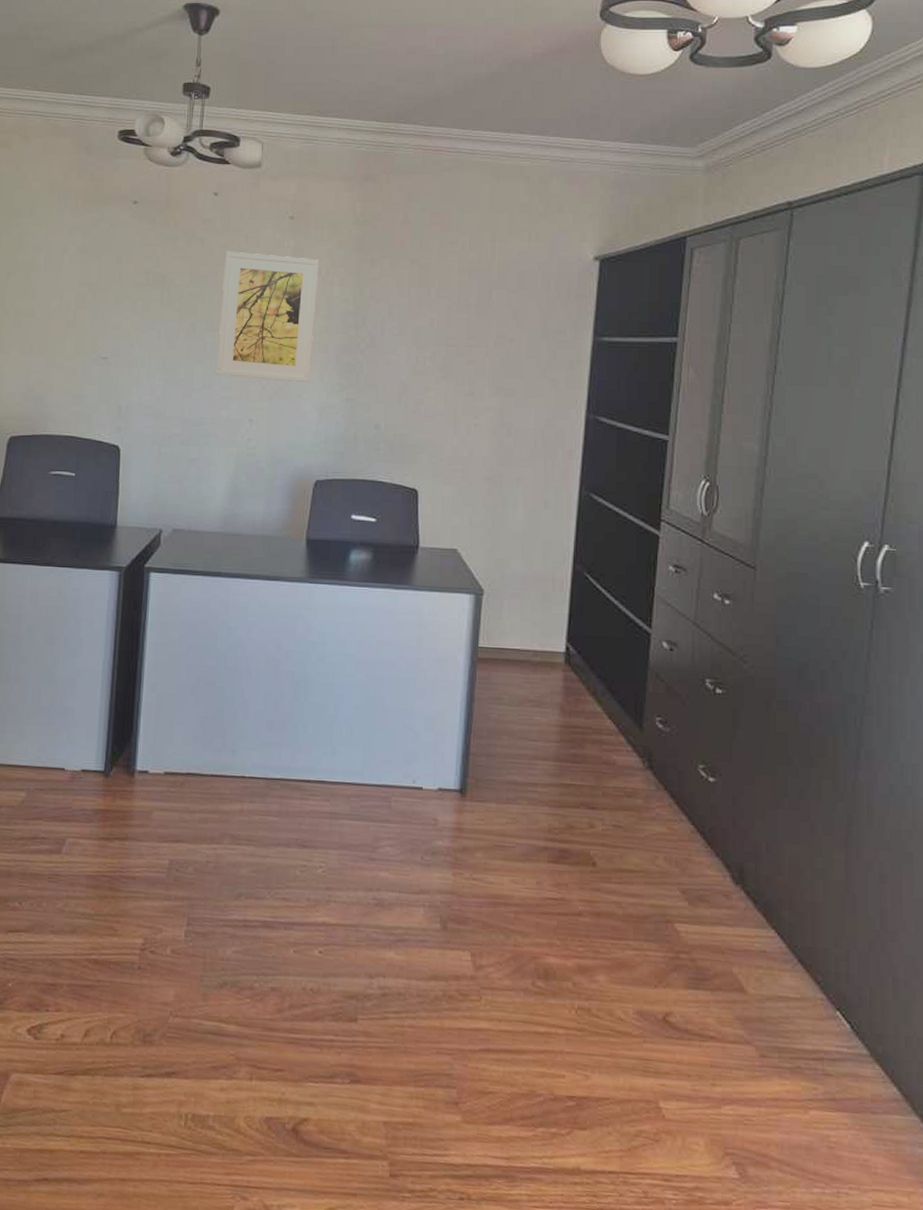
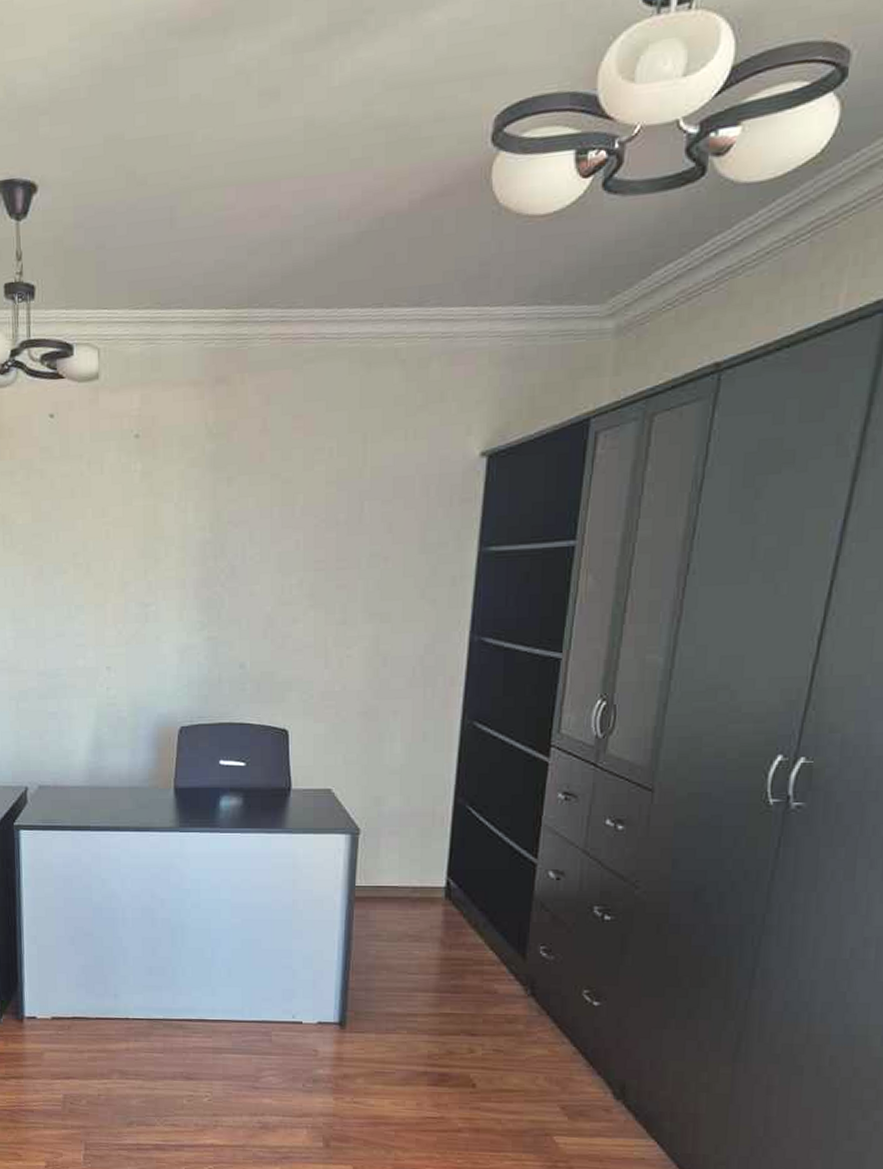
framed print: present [216,251,319,383] -> none [67,481,171,623]

